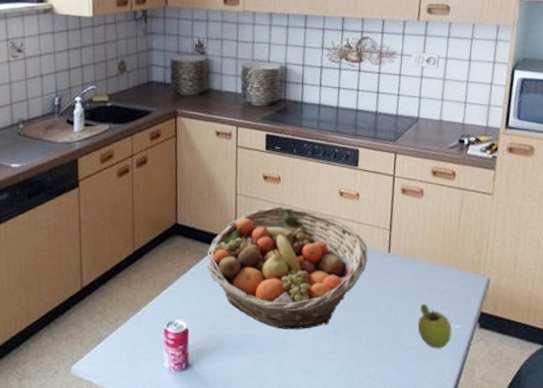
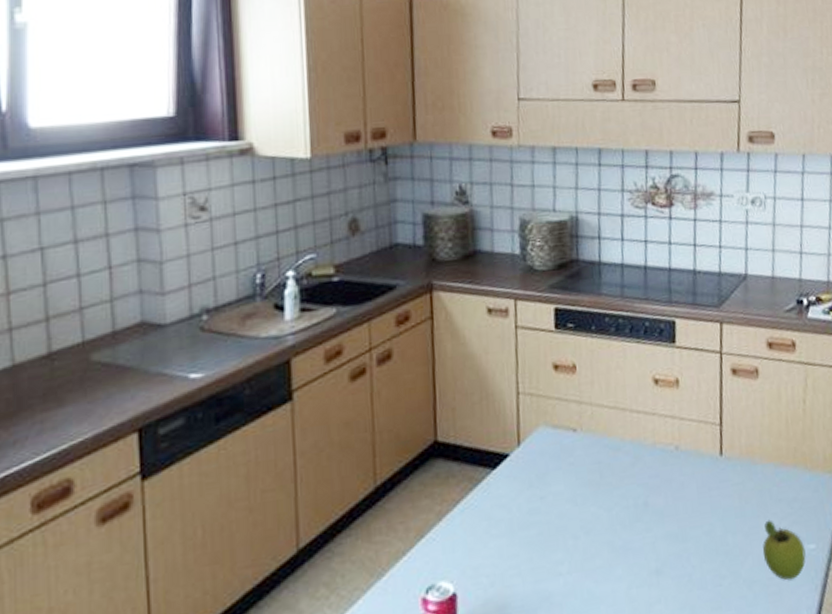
fruit basket: present [206,206,368,330] -> none [480,404,695,578]

